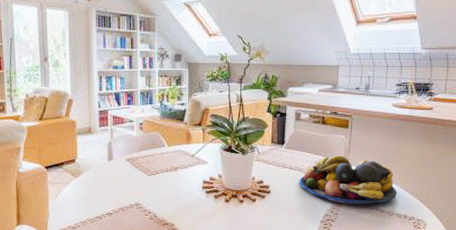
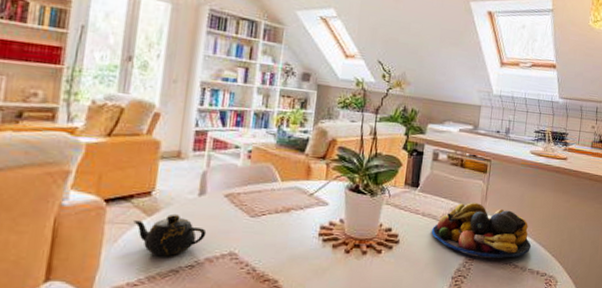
teapot: none [66,175,117,206] -> present [133,213,207,256]

